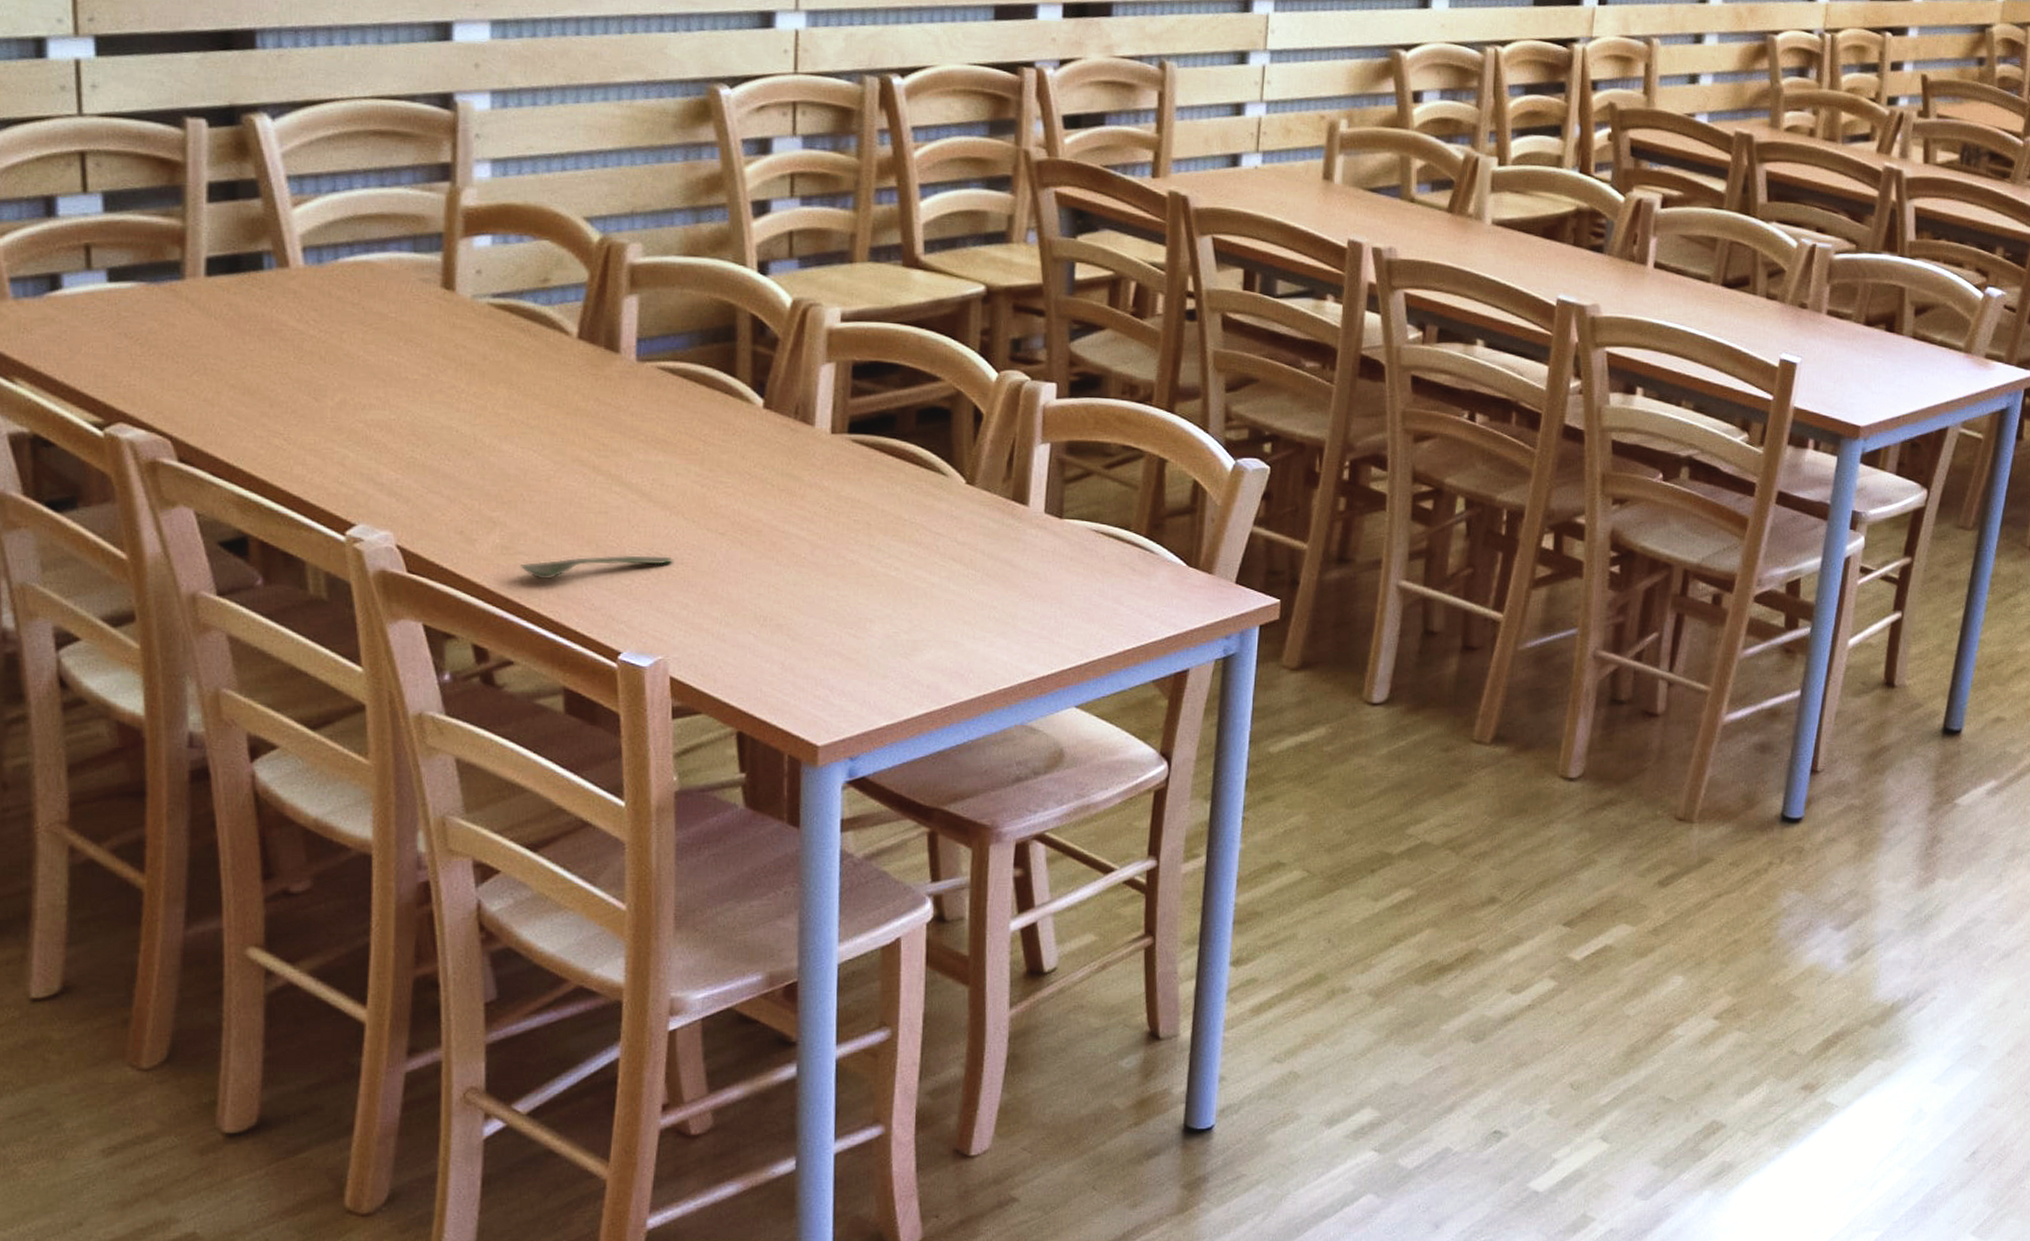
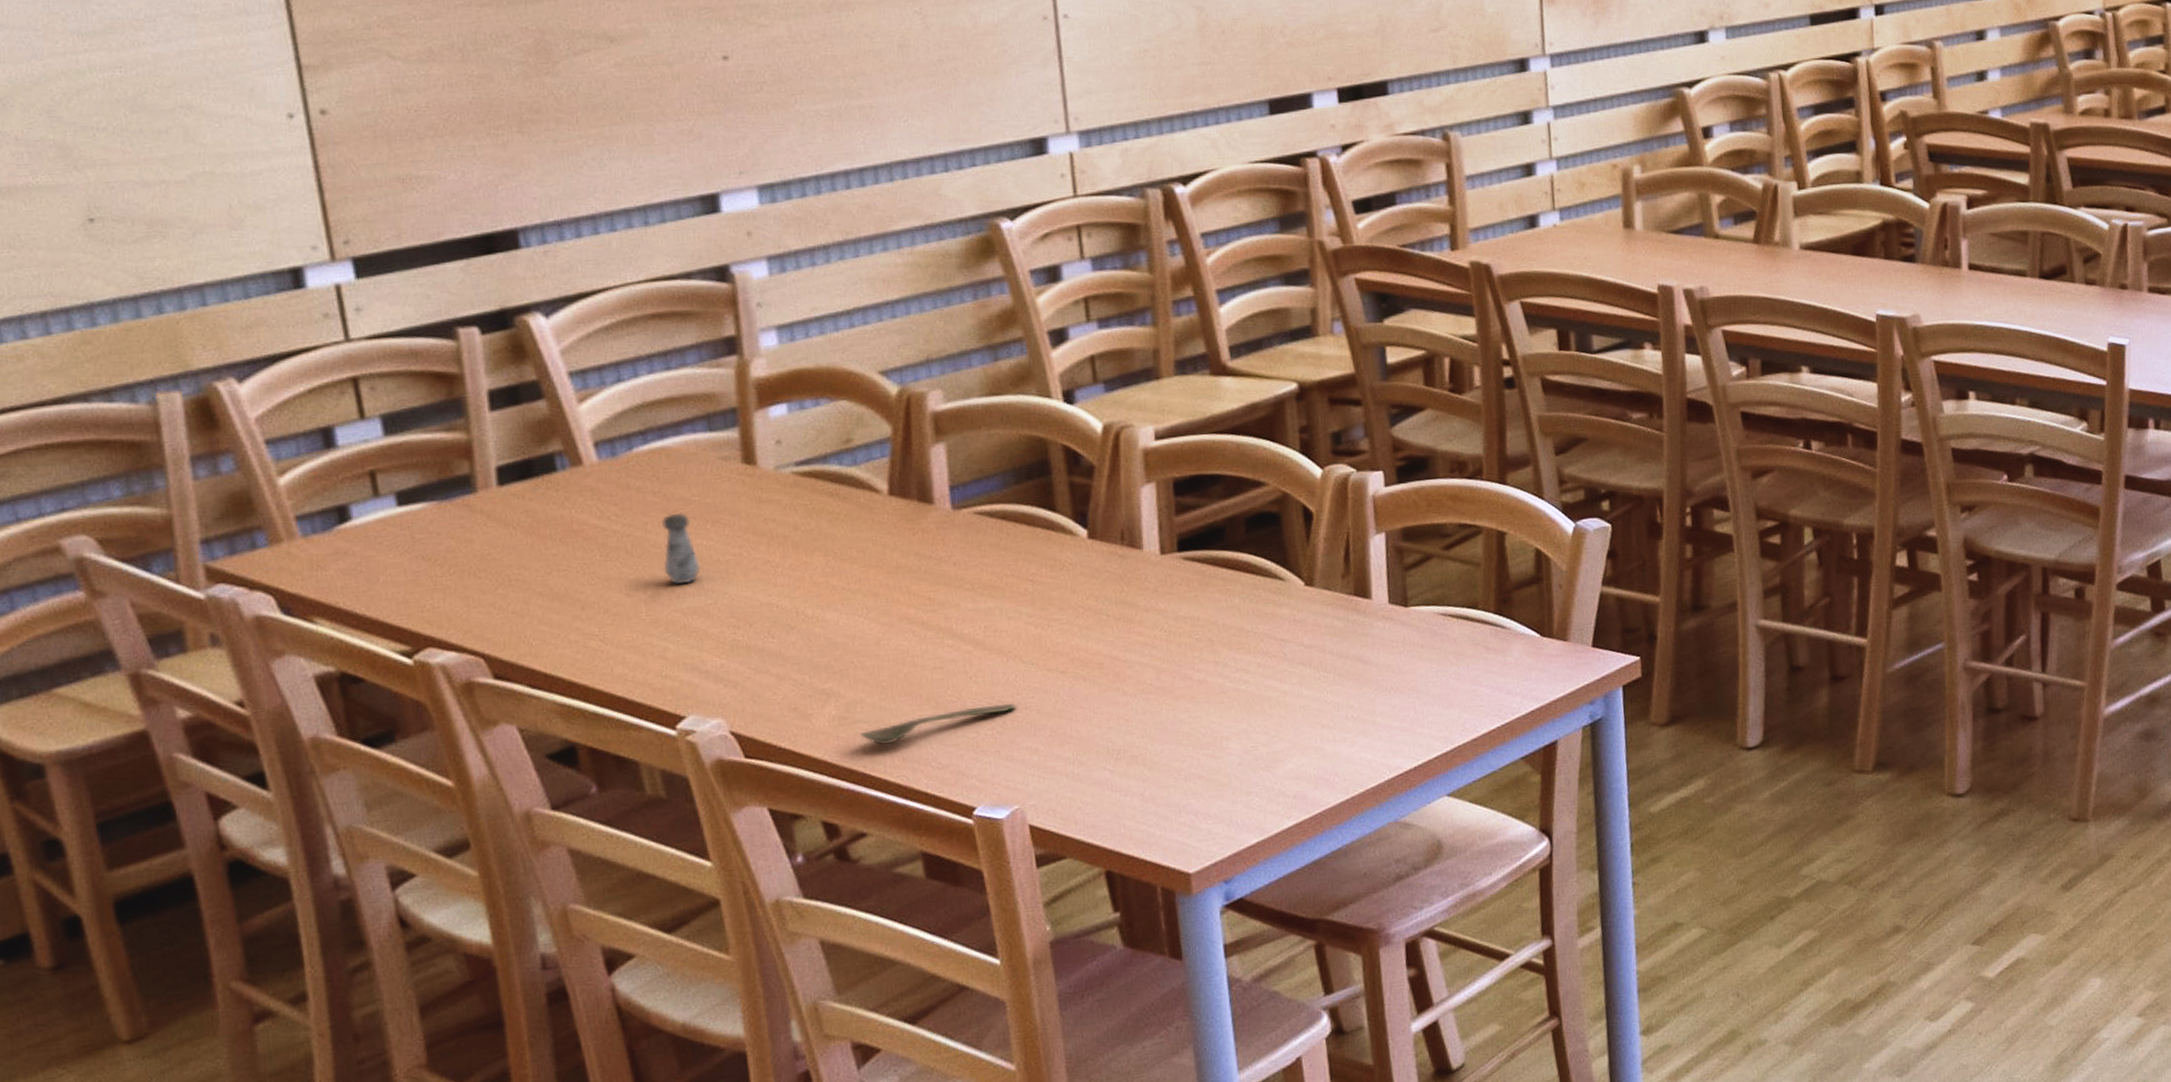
salt shaker: none [353,326,389,397] -> present [661,512,701,585]

